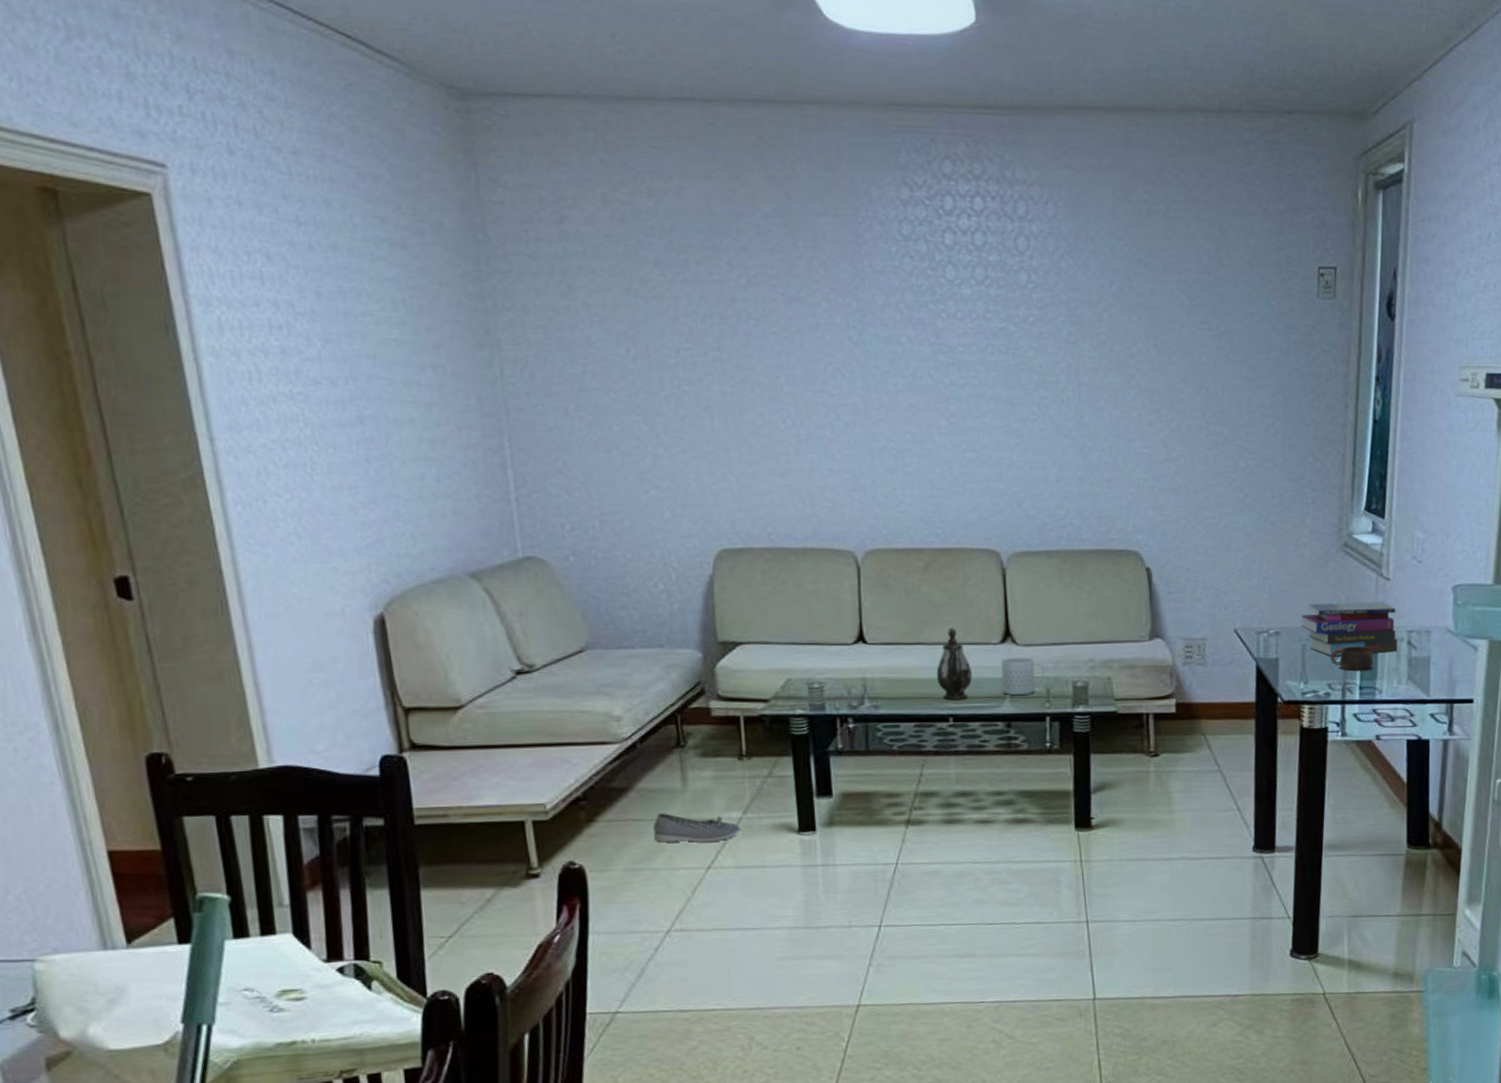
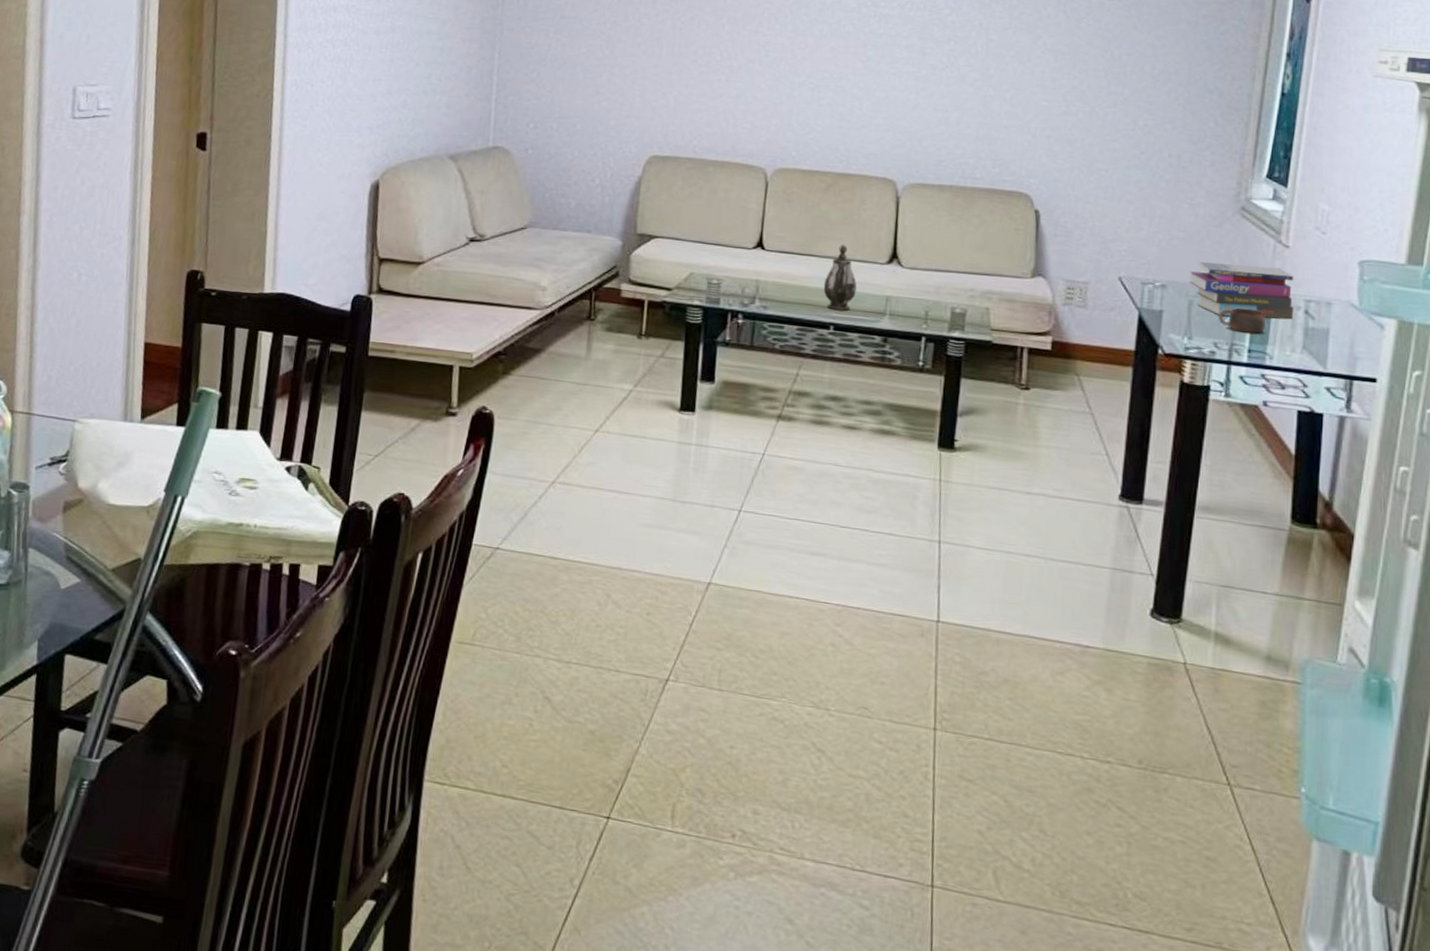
shoe: present [652,813,741,843] -> none [555,376,630,409]
mug: present [1000,657,1046,696] -> none [882,277,927,315]

